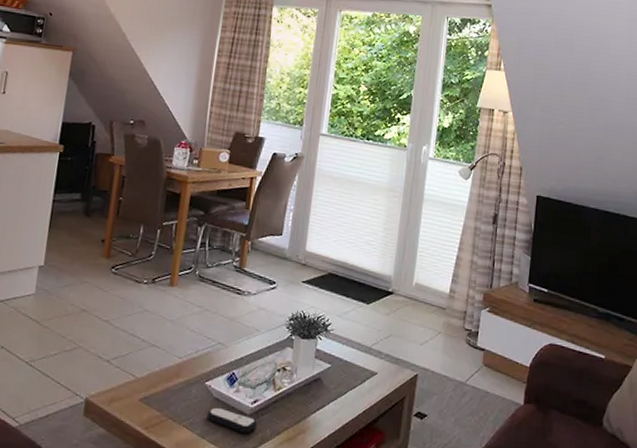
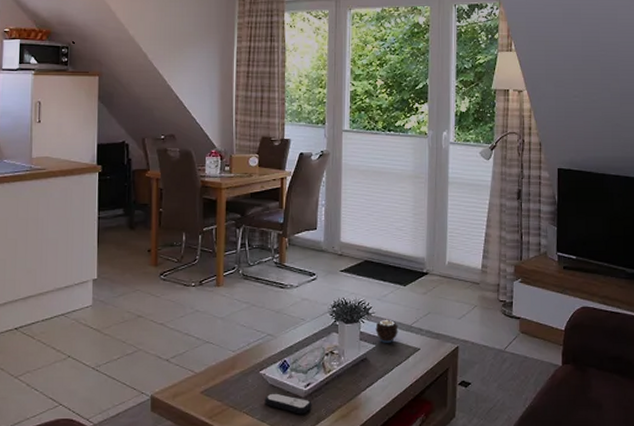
candle: none [332,338,357,364] -> present [375,319,398,343]

